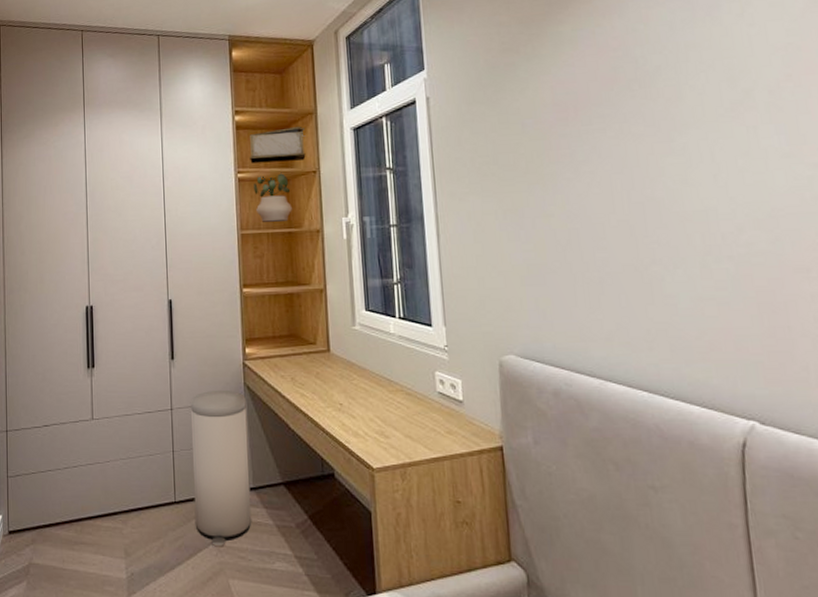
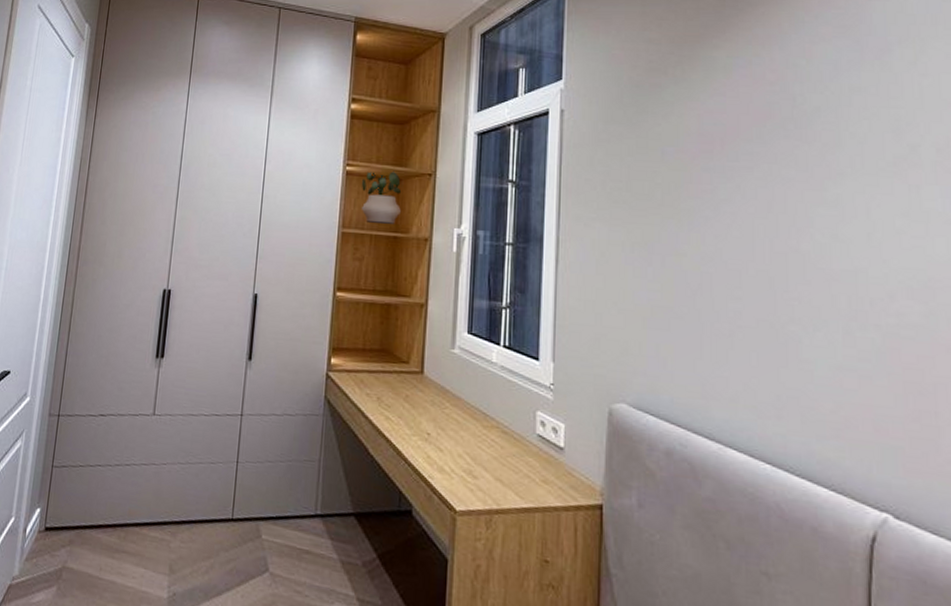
pedal bin: present [190,391,252,547] -> none [251,400,325,577]
decorative box: present [250,125,306,164] -> none [361,122,426,160]

